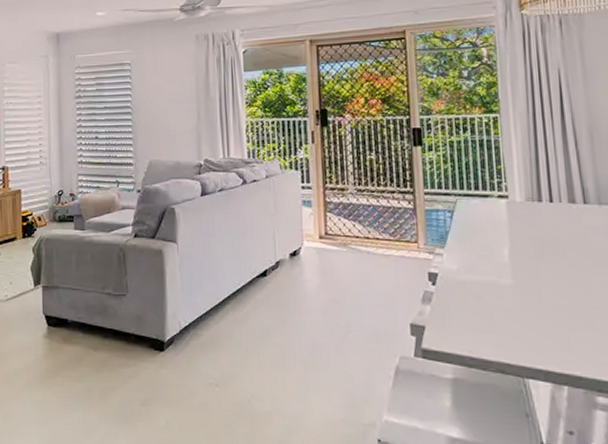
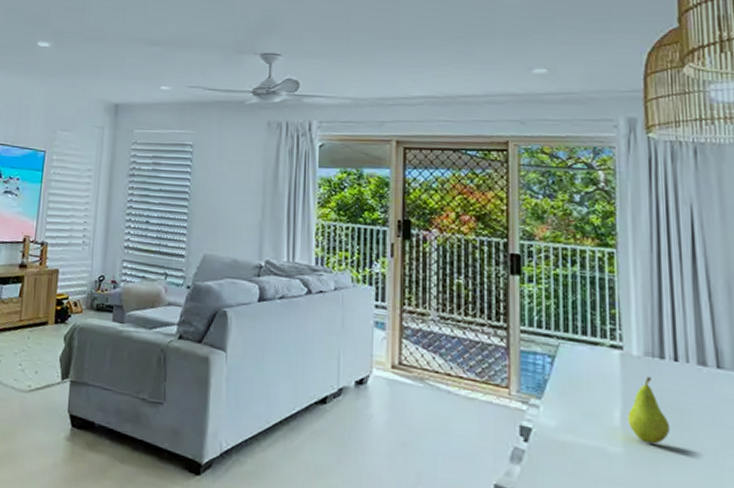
fruit: none [514,217,549,273] -> present [628,376,671,444]

